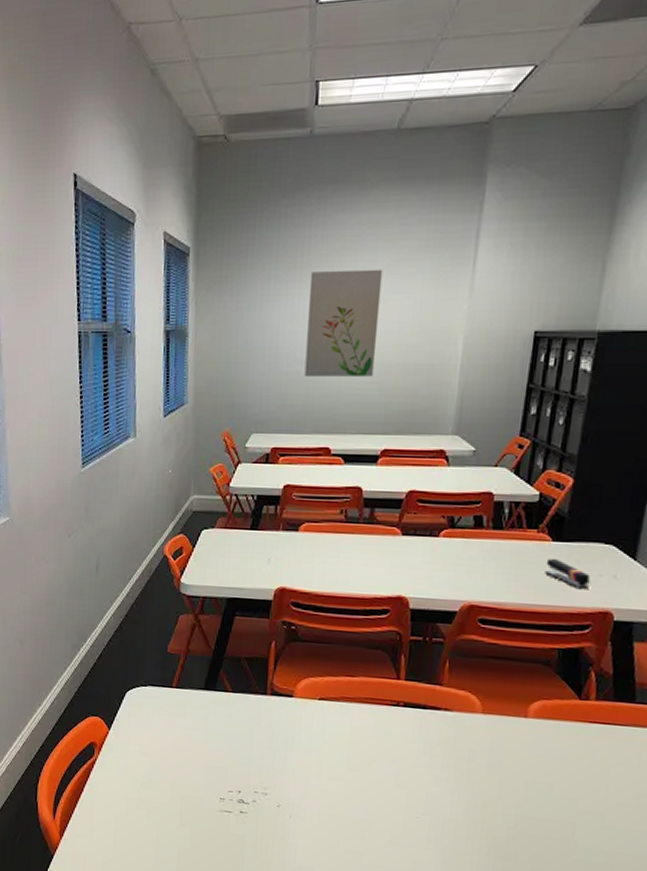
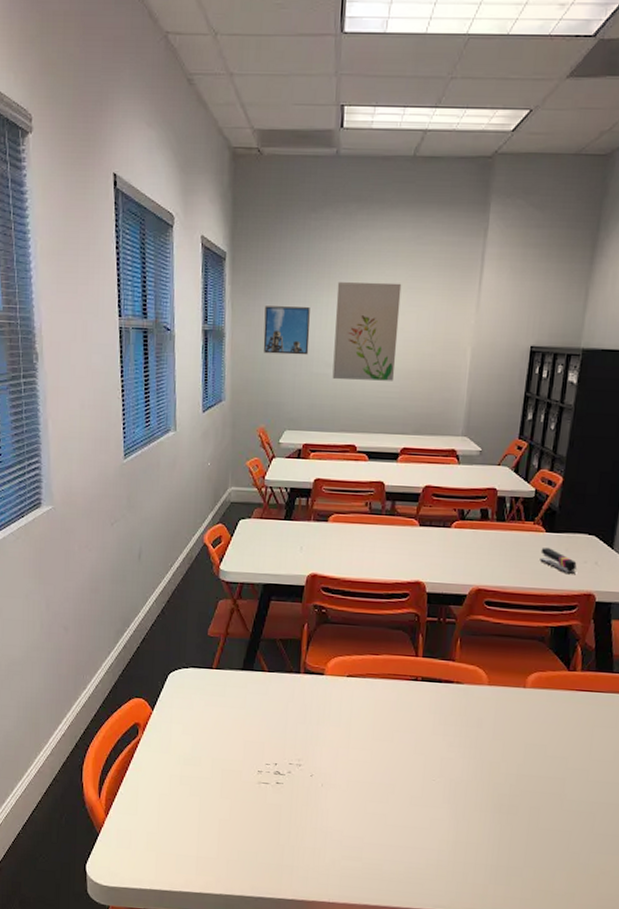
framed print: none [229,301,280,353] -> present [263,306,310,355]

